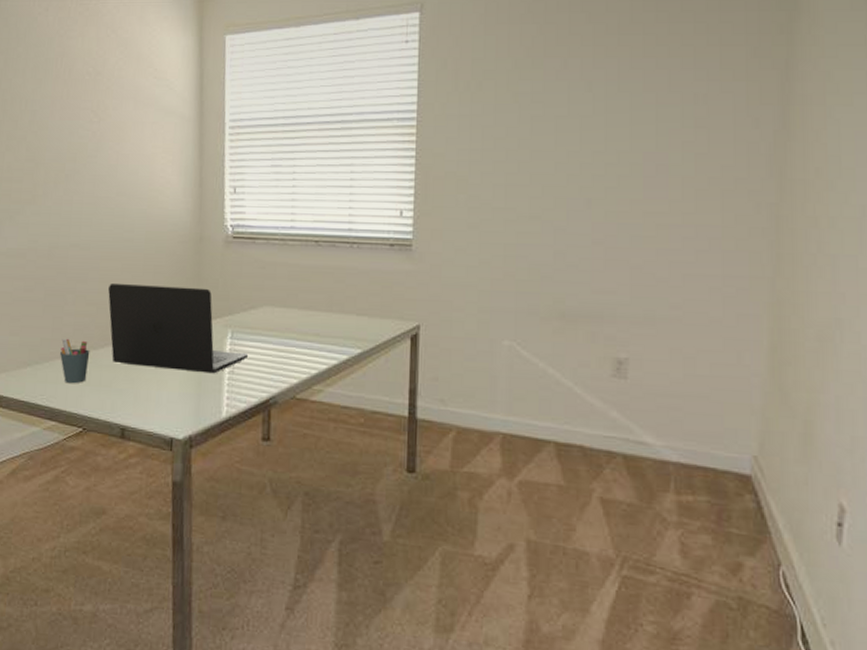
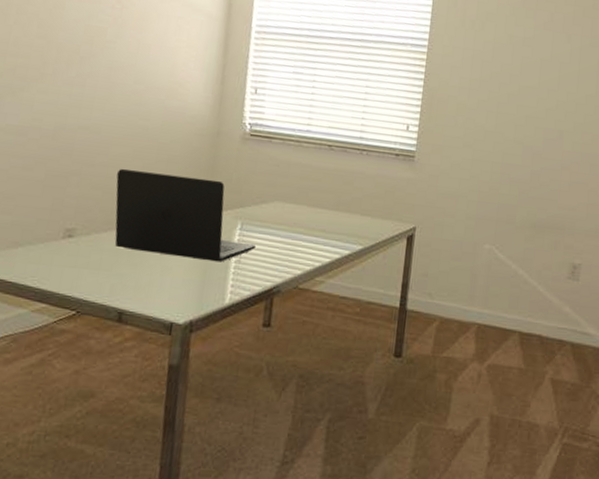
pen holder: present [60,338,90,384] -> none [57,220,92,267]

